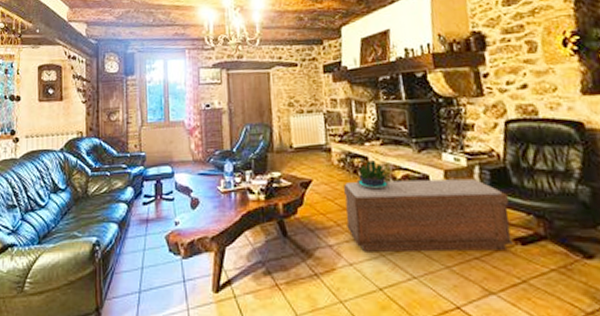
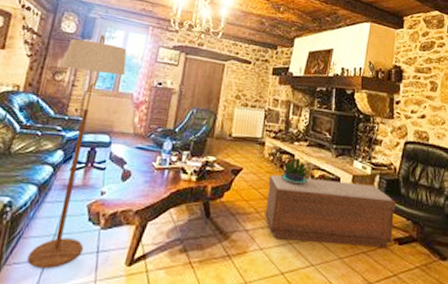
floor lamp: none [113,68,172,300] -> present [27,35,127,268]

